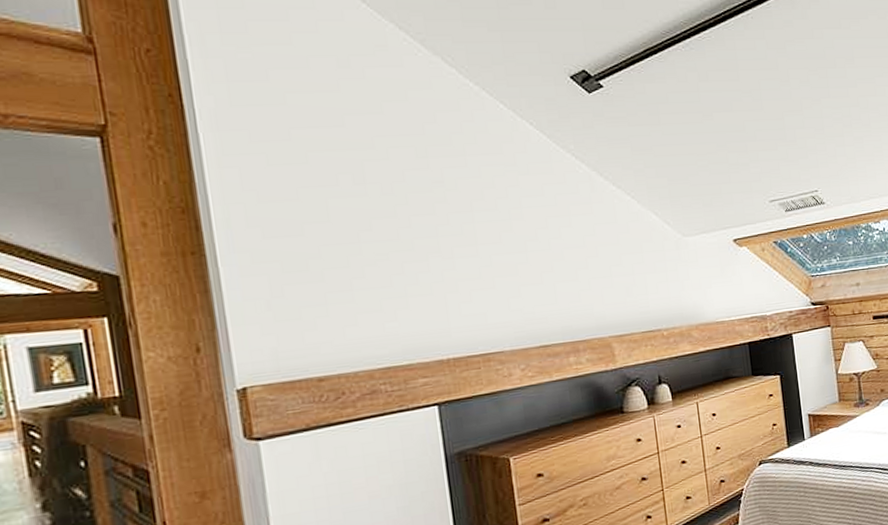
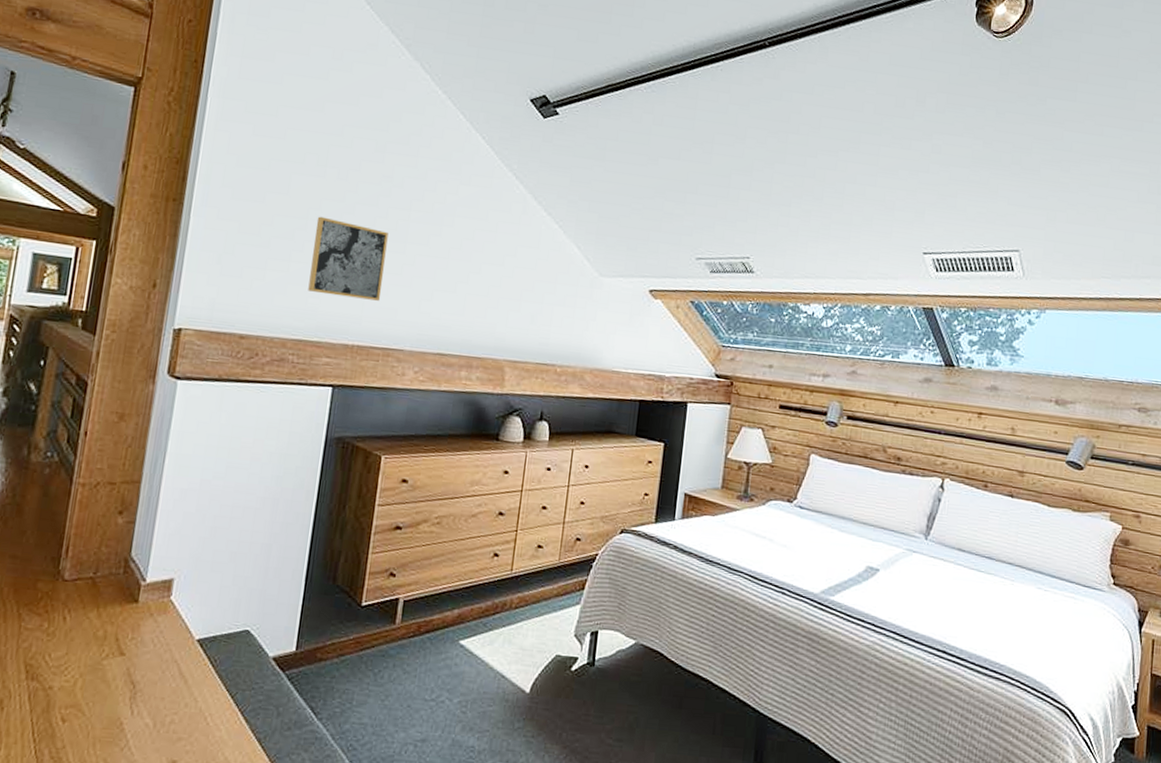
wall art: none [370,236,465,316] -> present [308,216,388,301]

